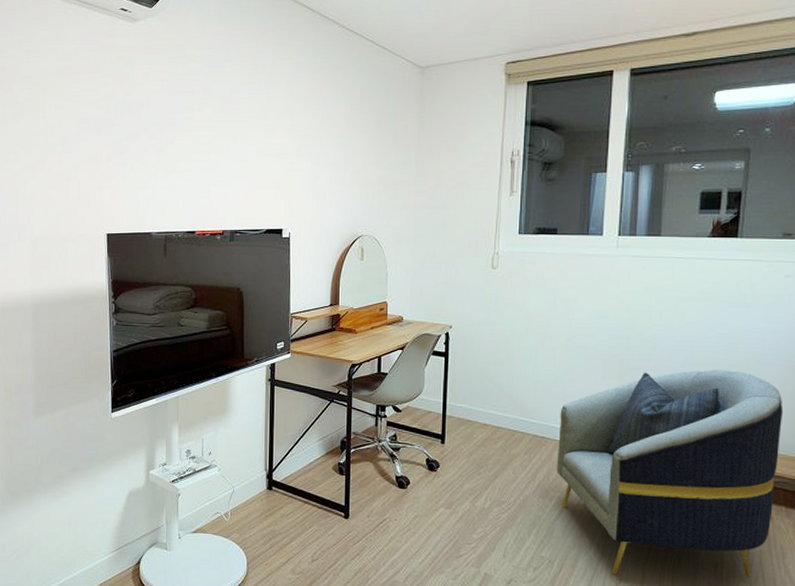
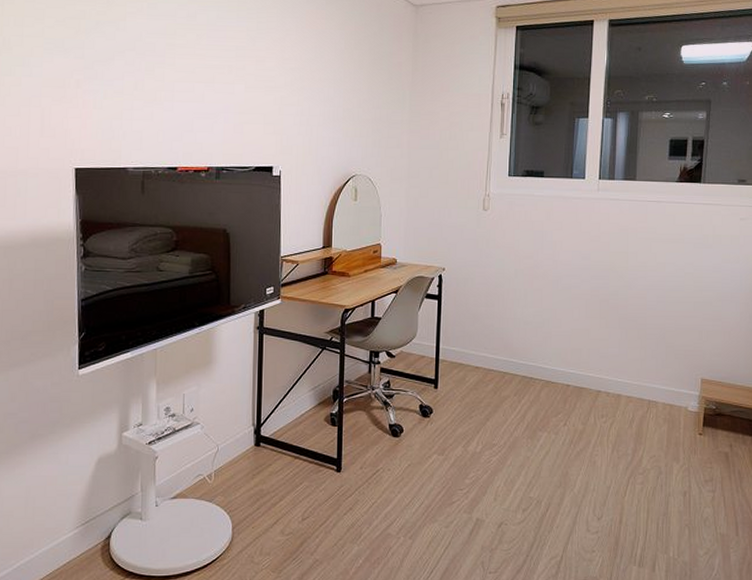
armchair: present [556,369,784,577] -> none [544,307,740,509]

